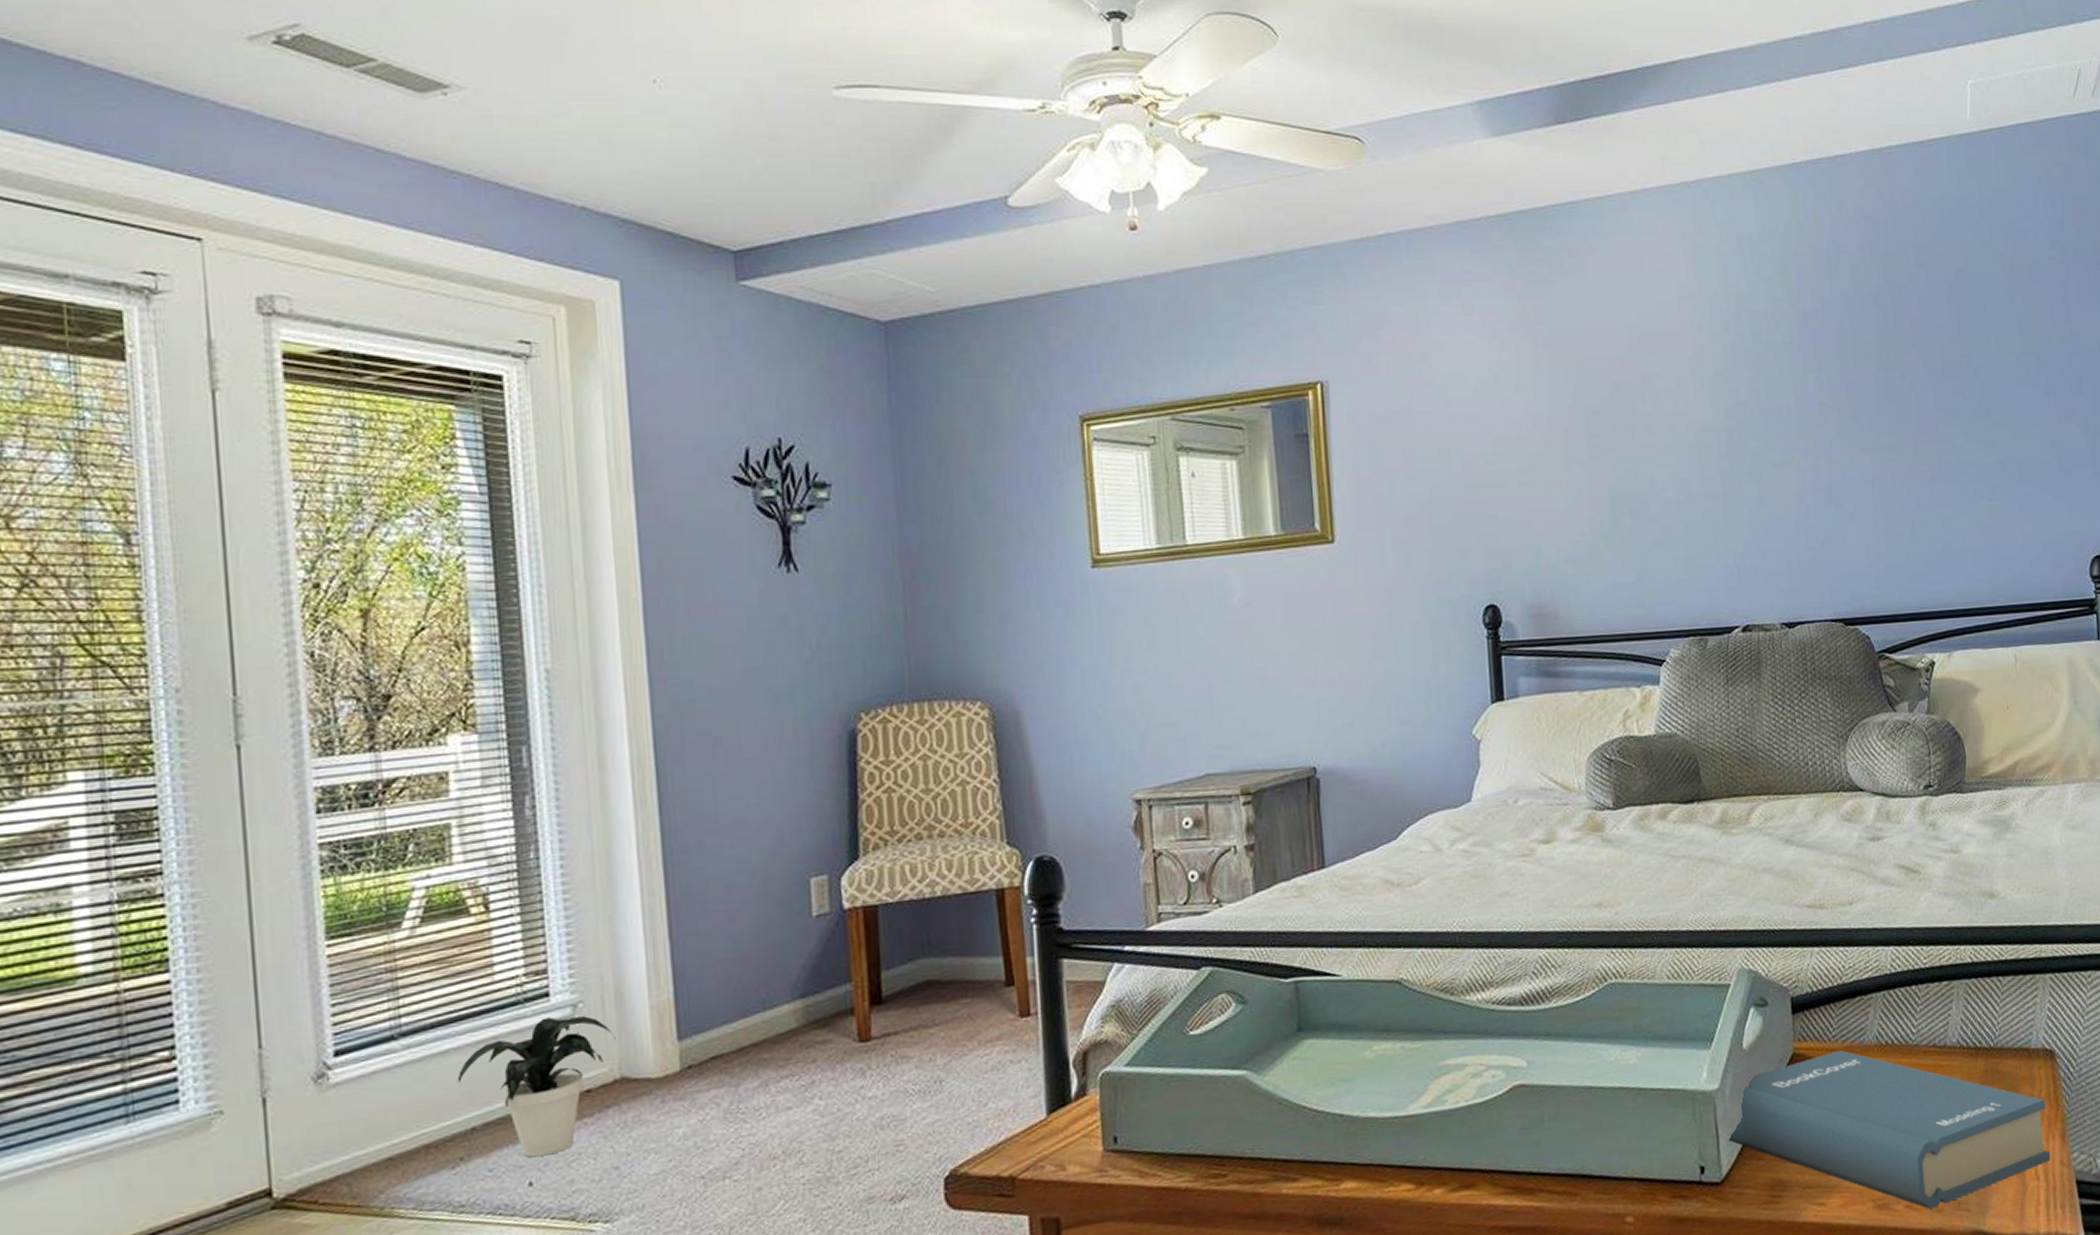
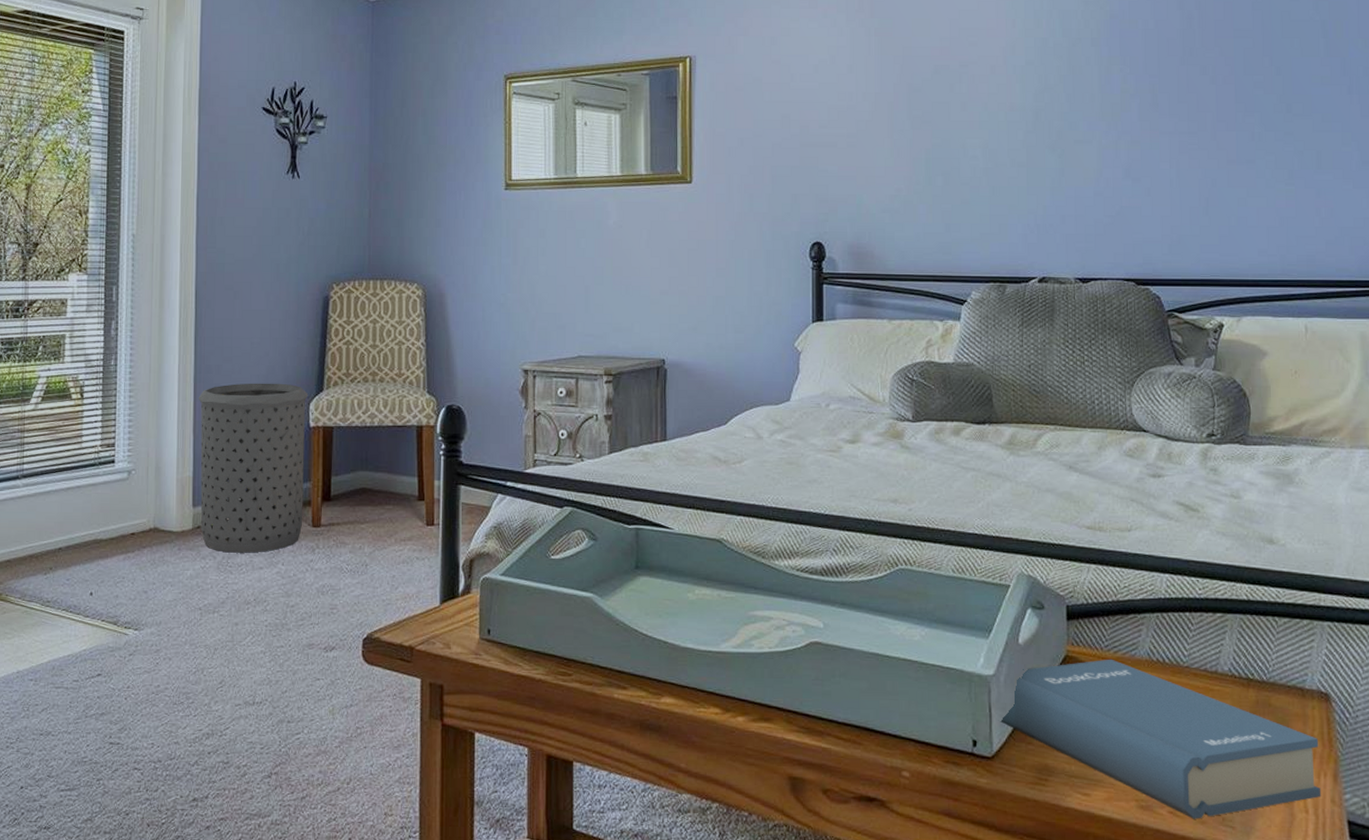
potted plant: present [457,1016,616,1158] -> none [53,478,153,575]
laundry basket: none [672,855,845,1096] -> present [198,383,309,553]

